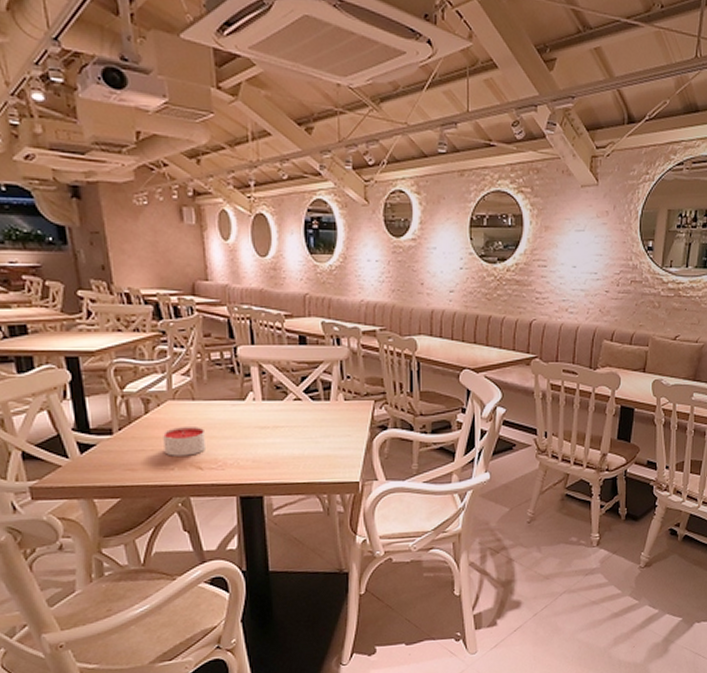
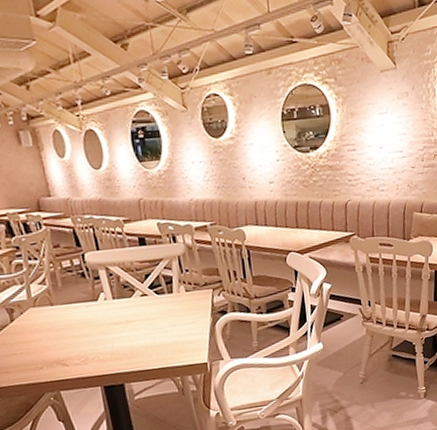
candle: present [163,427,207,456] -> none [29,328,69,357]

